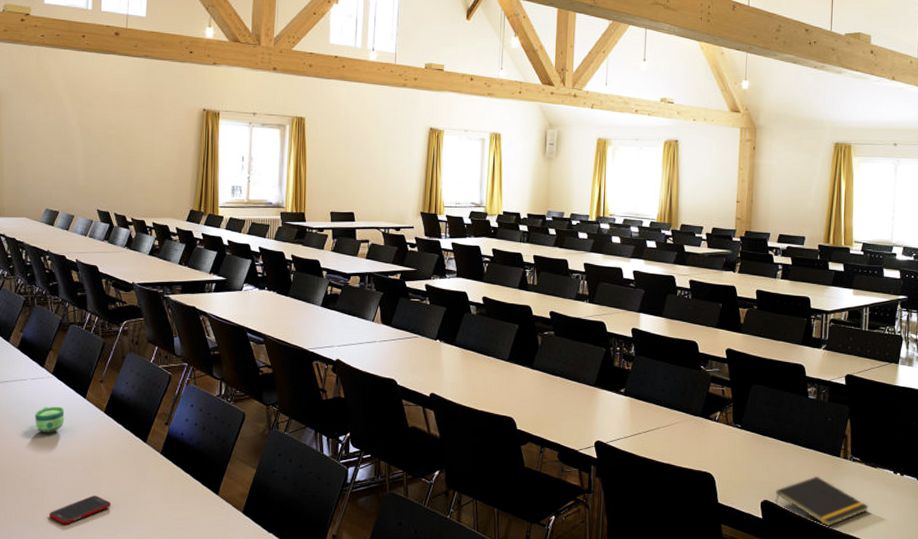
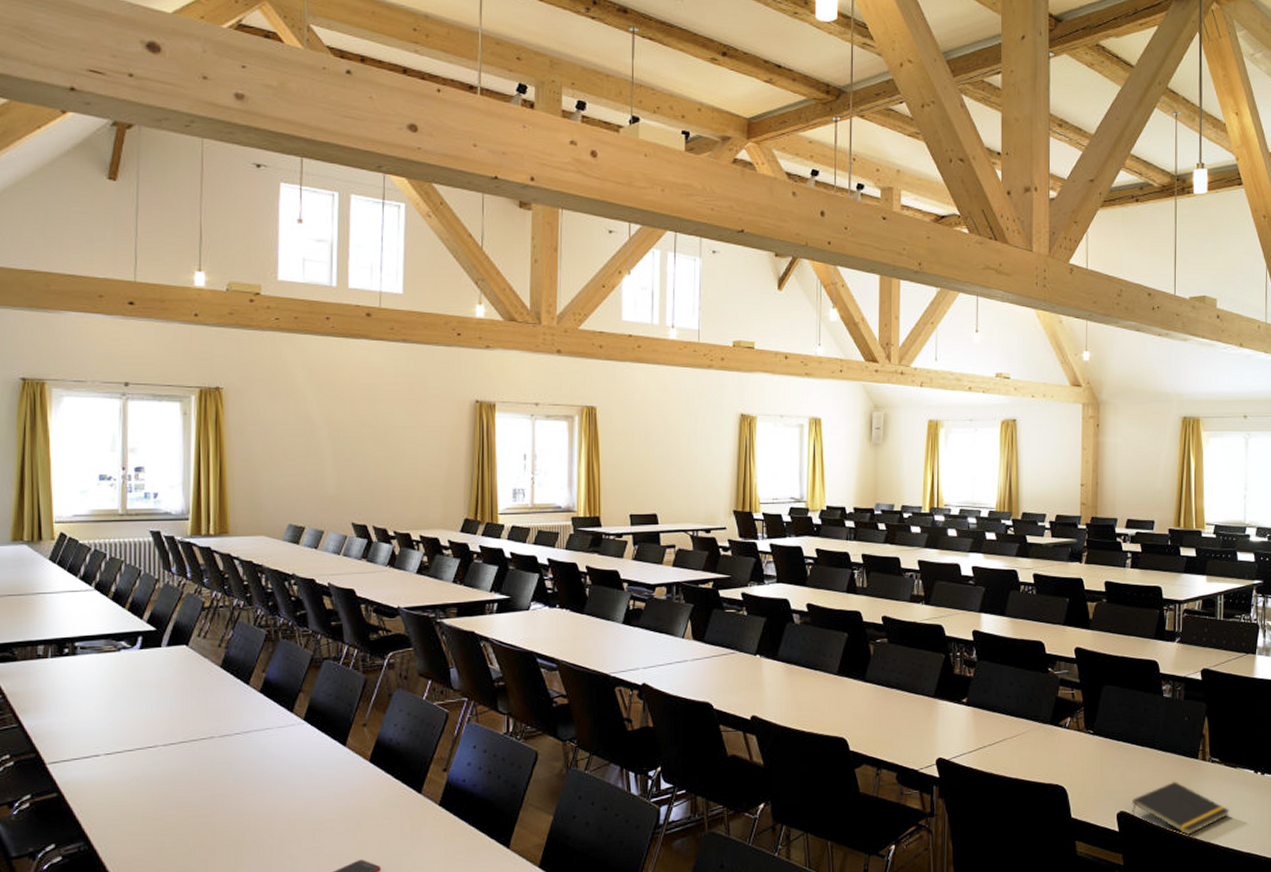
cup: present [34,406,65,433] -> none [283,757,321,790]

